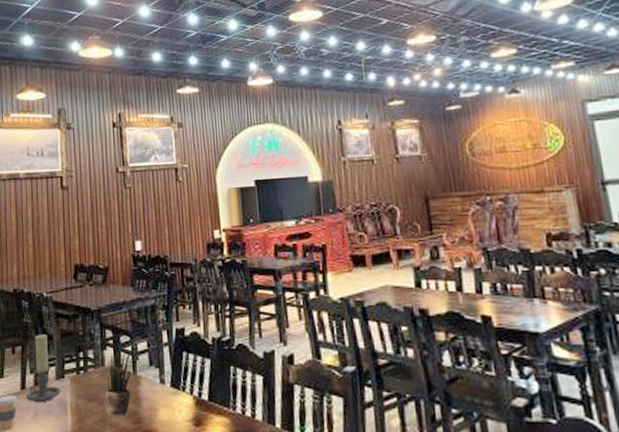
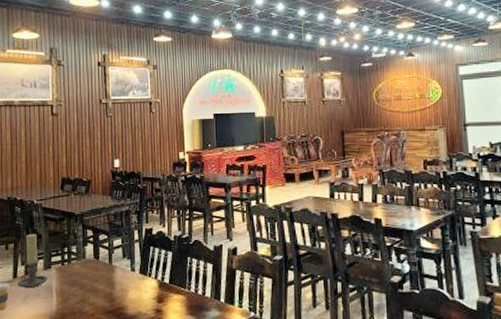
potted plant: present [104,349,131,416] -> none [84,245,108,297]

